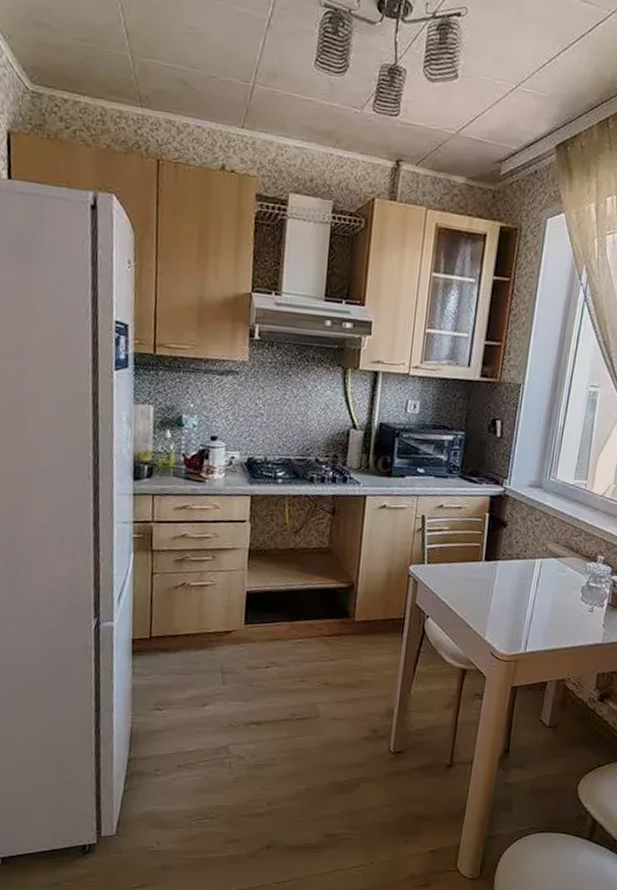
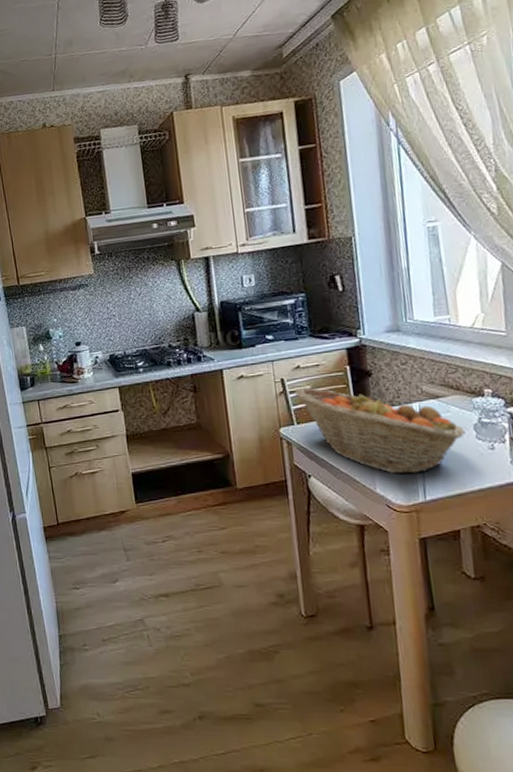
fruit basket: none [431,527,574,626] -> present [294,387,466,474]

